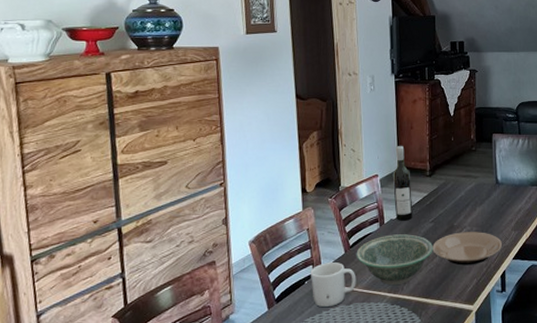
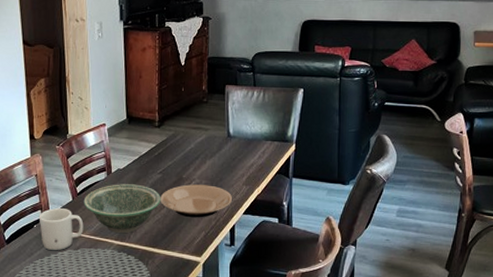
bottle: present [392,145,413,221] -> none [120,94,141,171]

